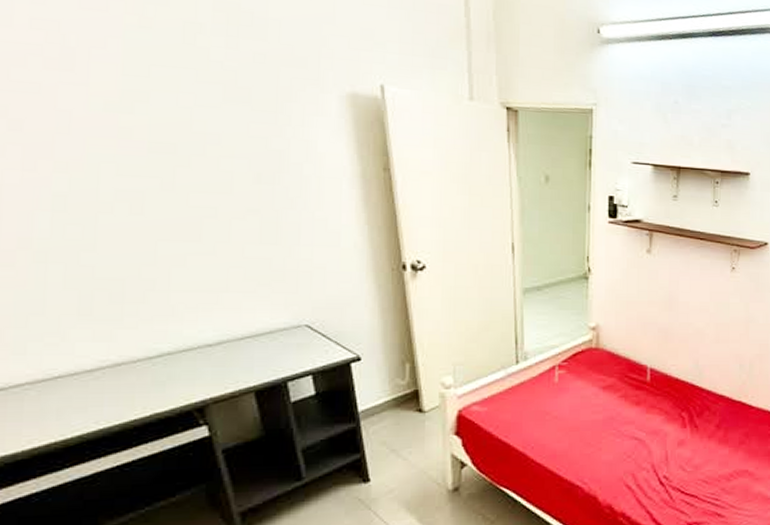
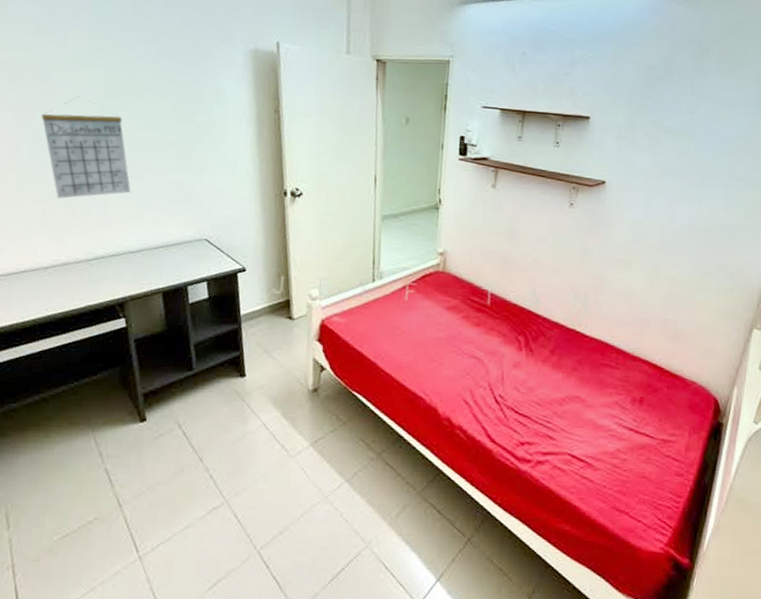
calendar: none [62,151,201,283] -> present [41,96,131,199]

